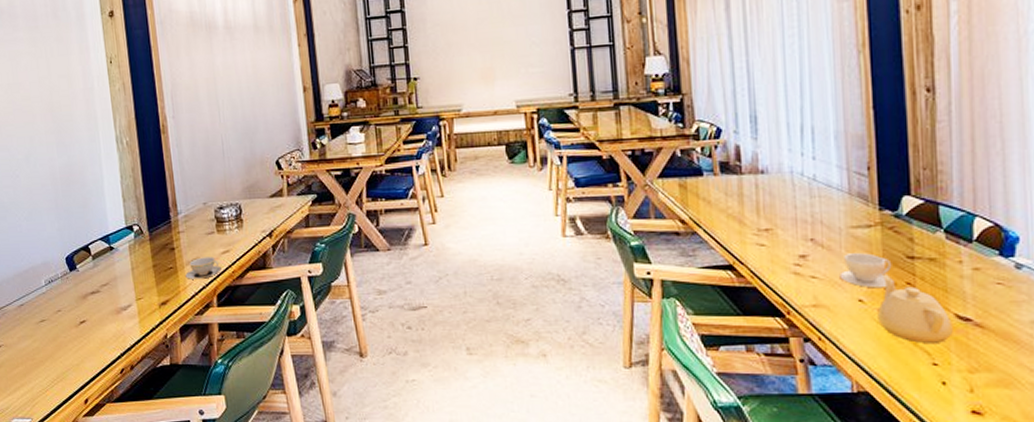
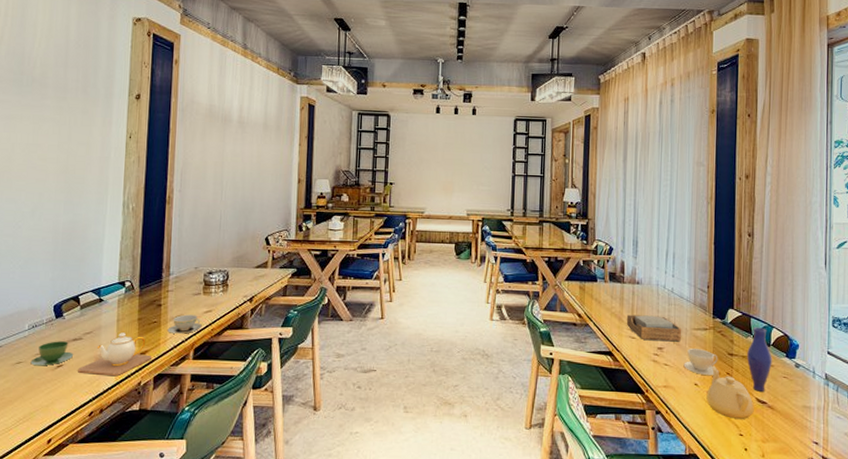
teacup: none [53,295,95,323] -> present [30,341,74,366]
teapot: none [101,282,174,330] -> present [78,332,151,377]
napkin holder: none [749,213,834,246] -> present [626,314,682,342]
vase: none [935,217,978,305] -> present [746,327,772,392]

